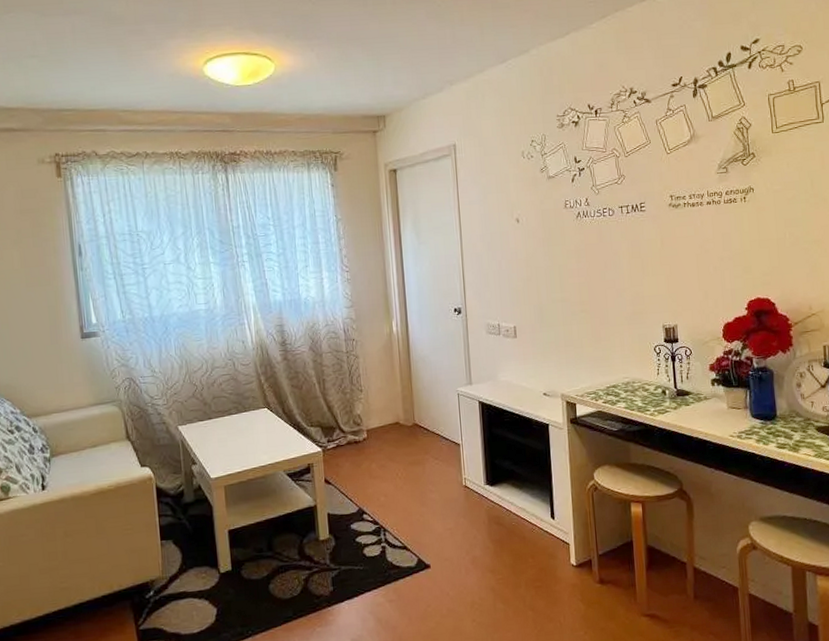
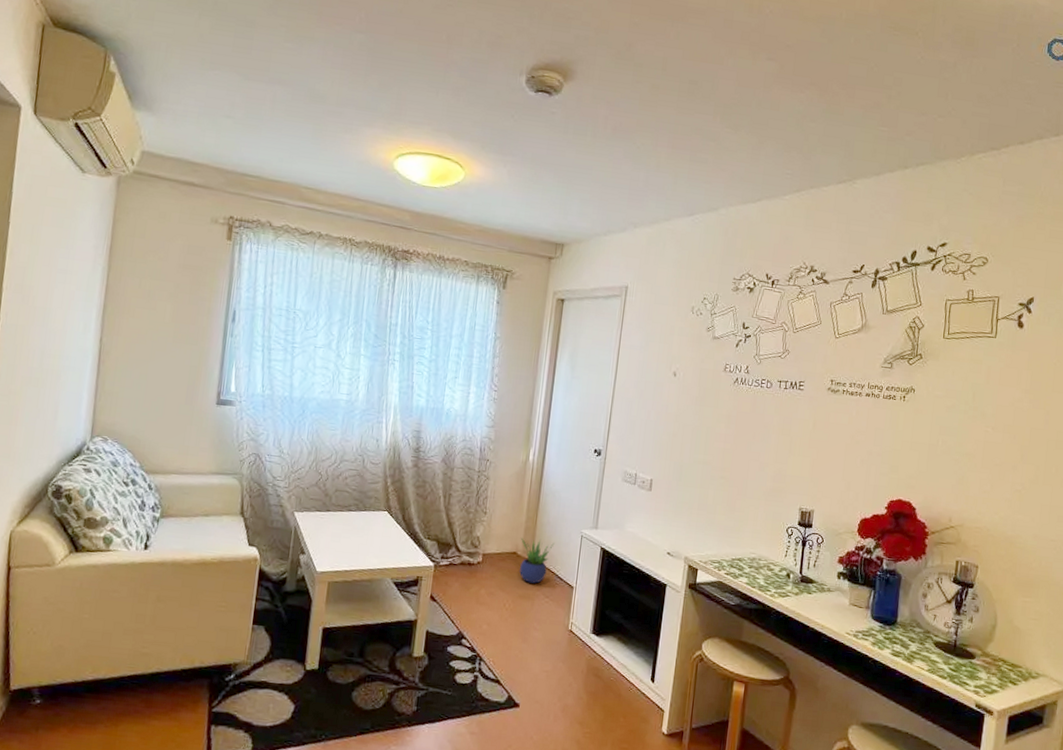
potted plant: none [400,405,434,449] -> present [519,537,555,584]

